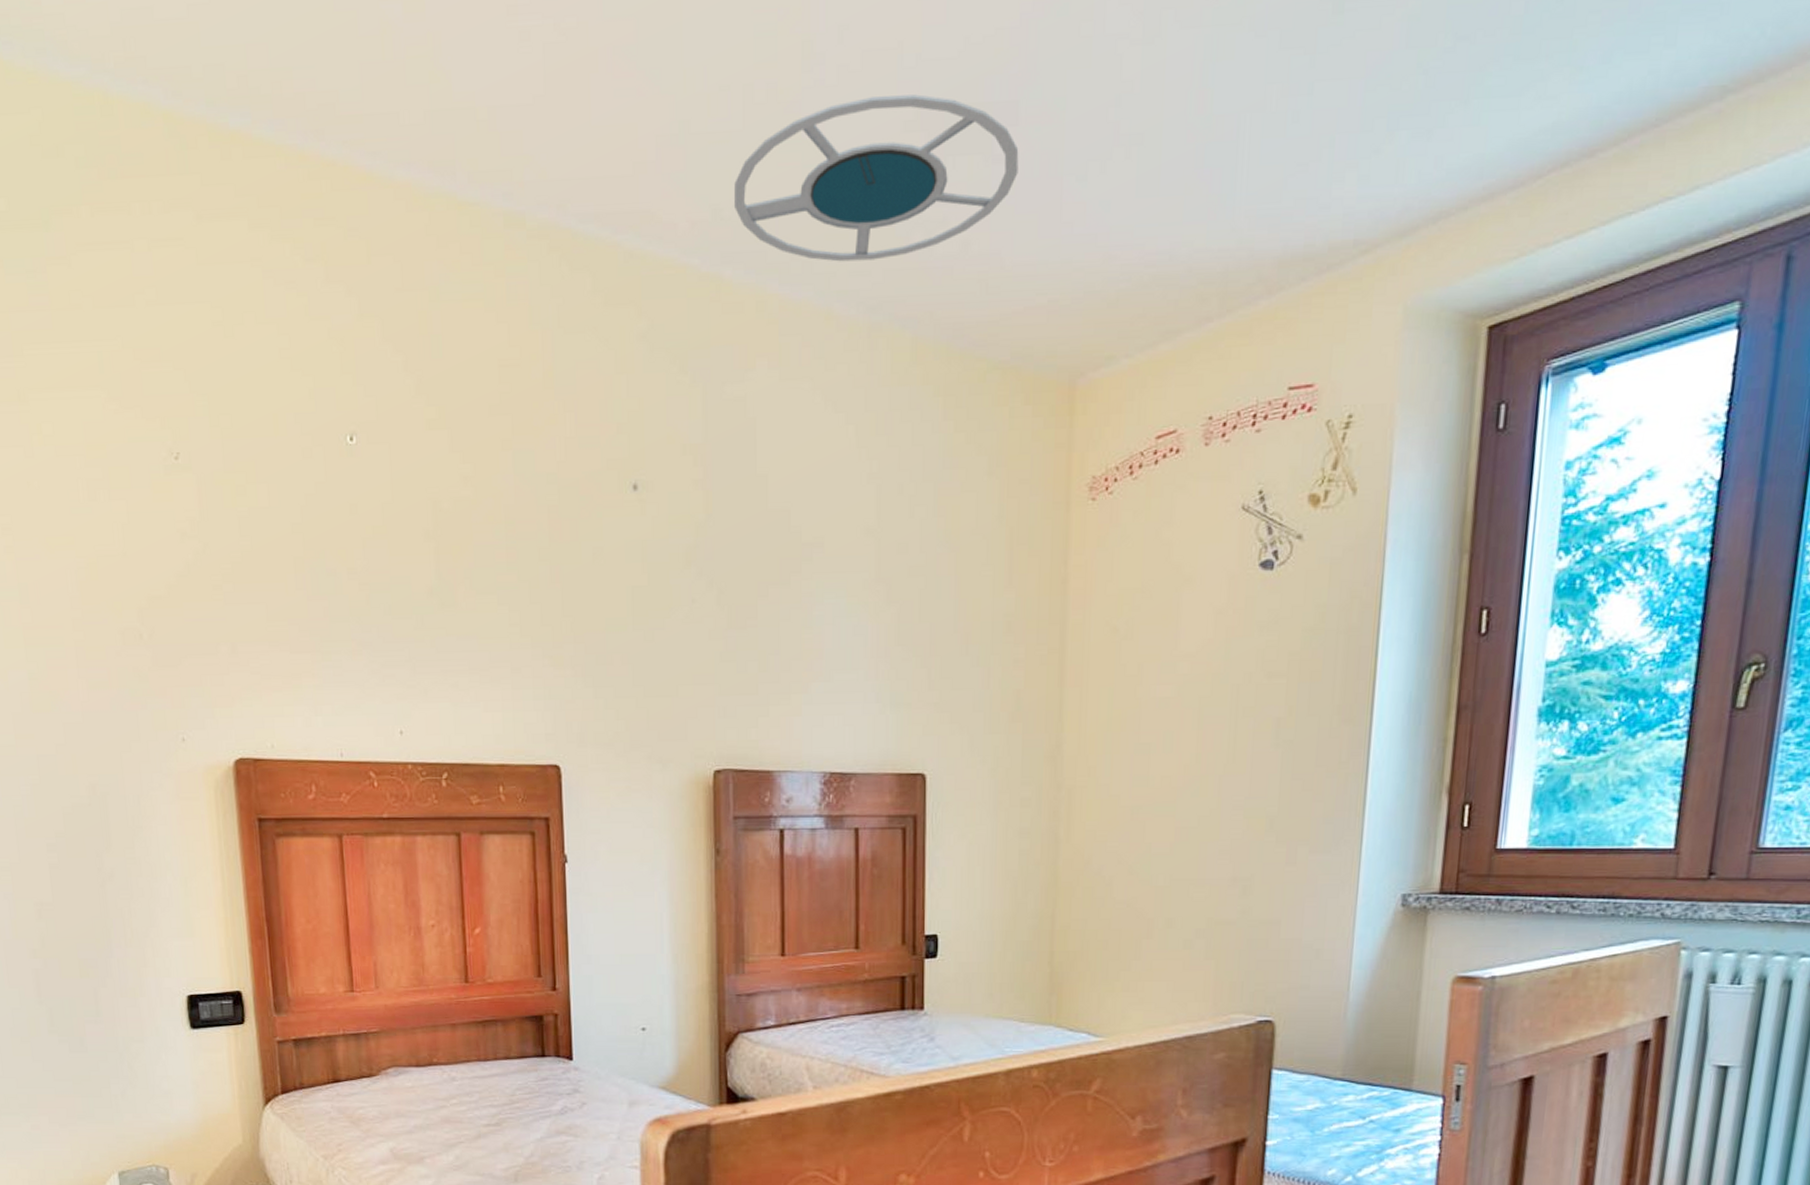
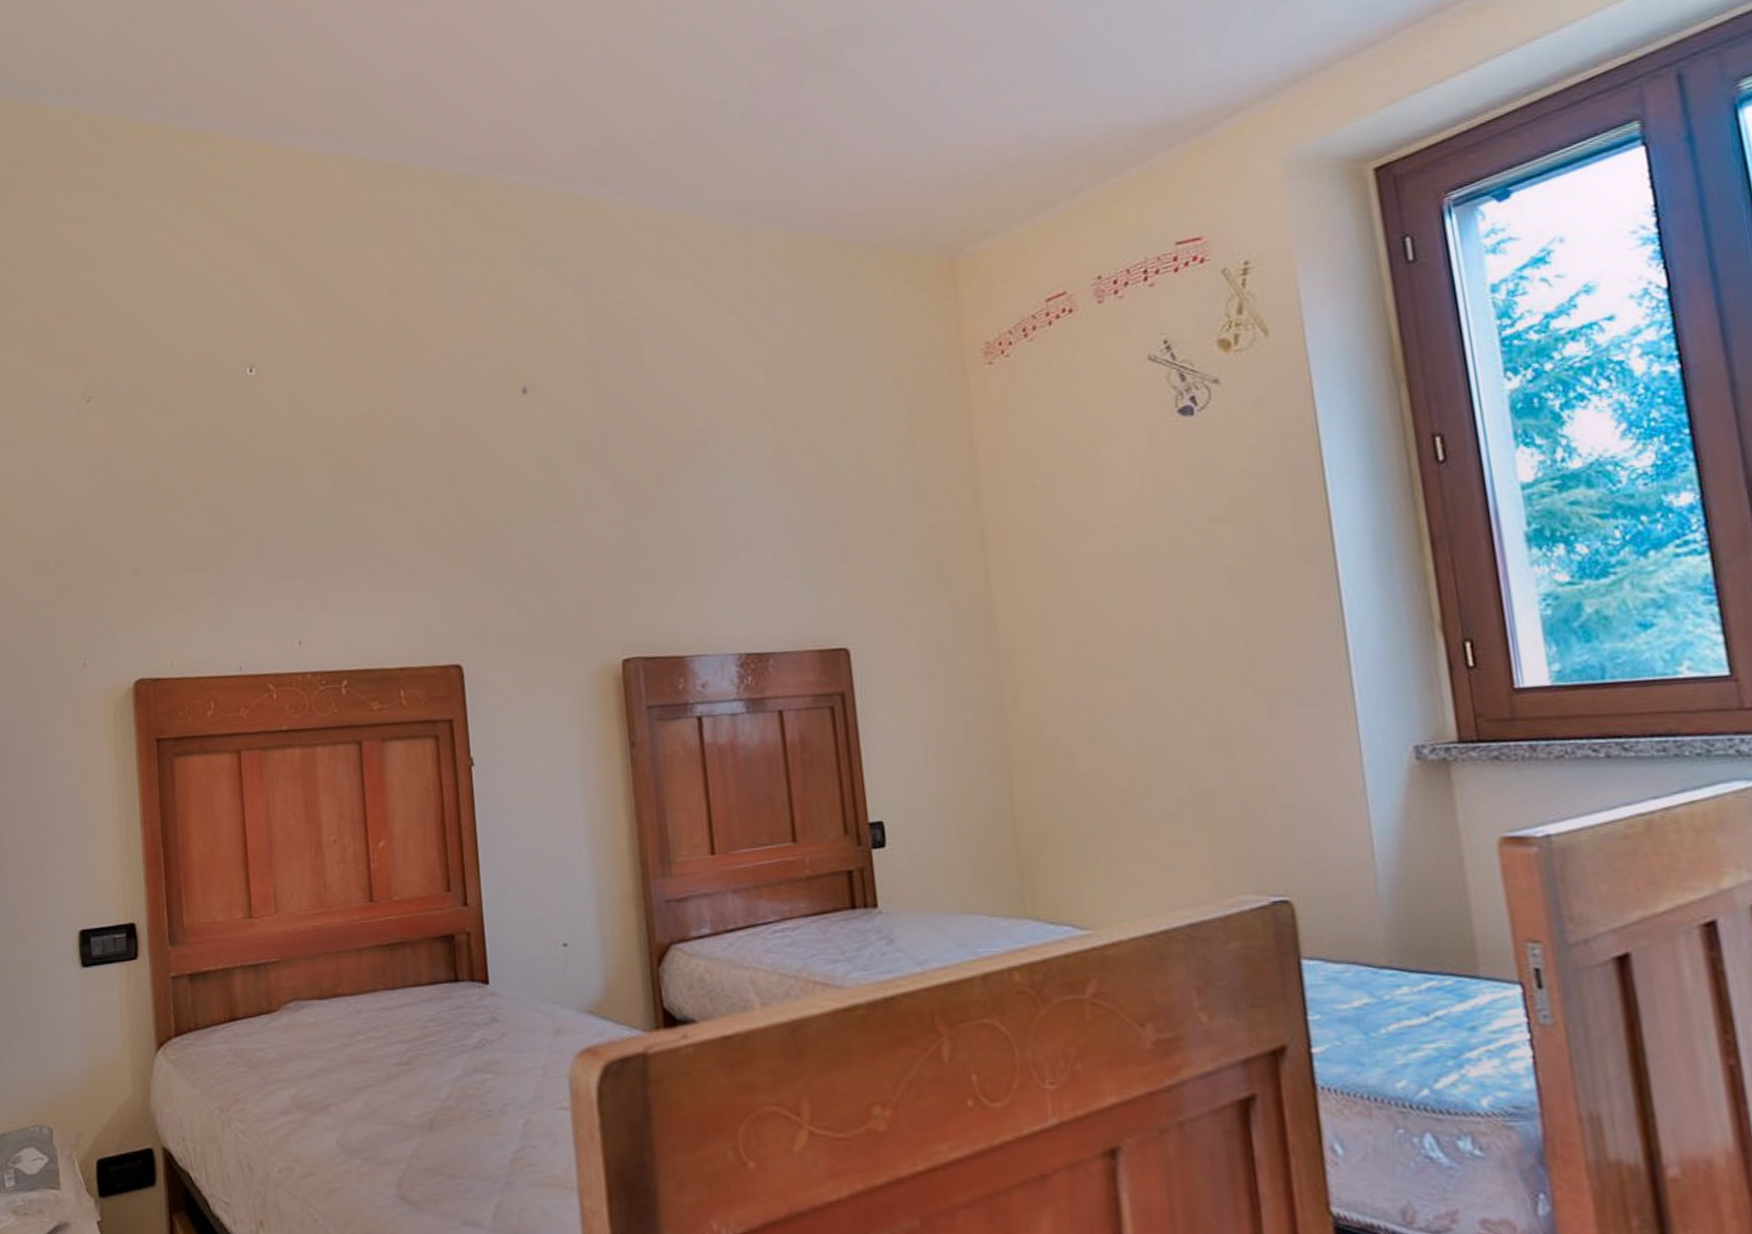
ceiling lamp: present [734,94,1019,262] -> none [602,29,872,175]

